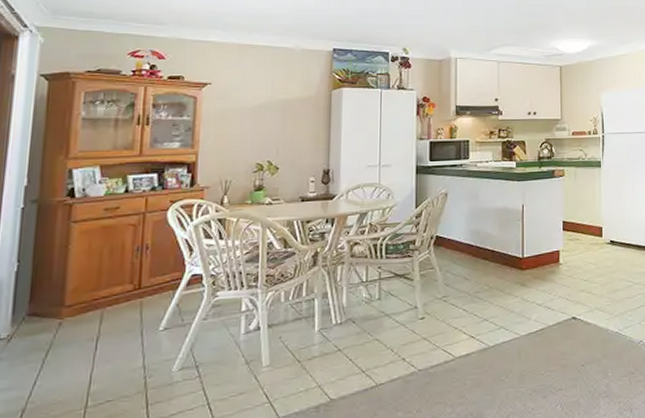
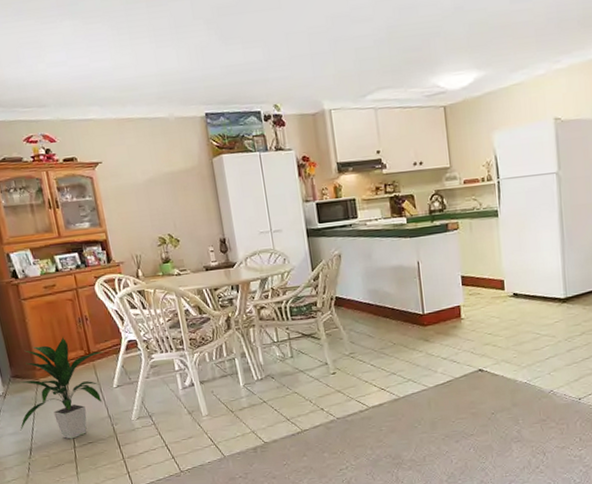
indoor plant: none [17,268,159,397] -> present [20,337,105,439]

